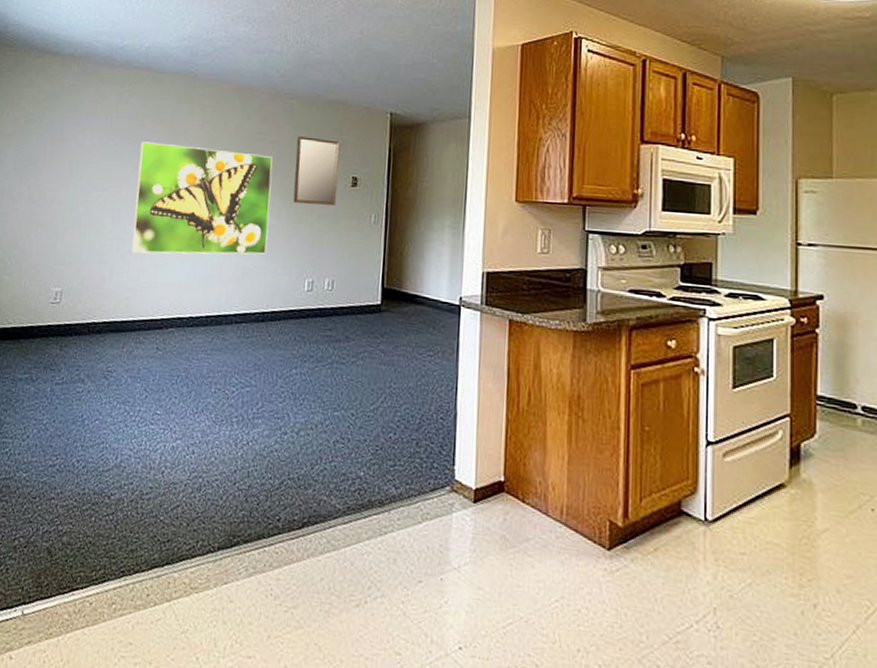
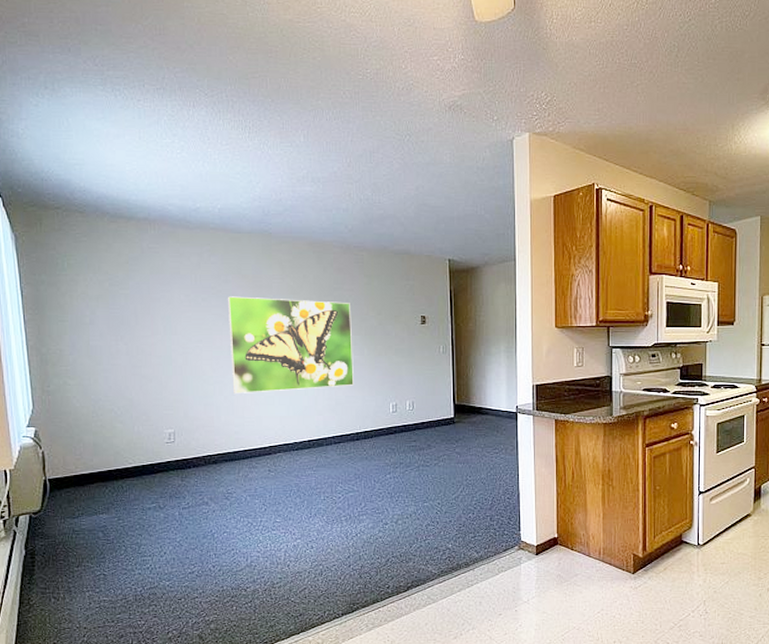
home mirror: present [293,136,340,206] -> none [370,284,410,341]

